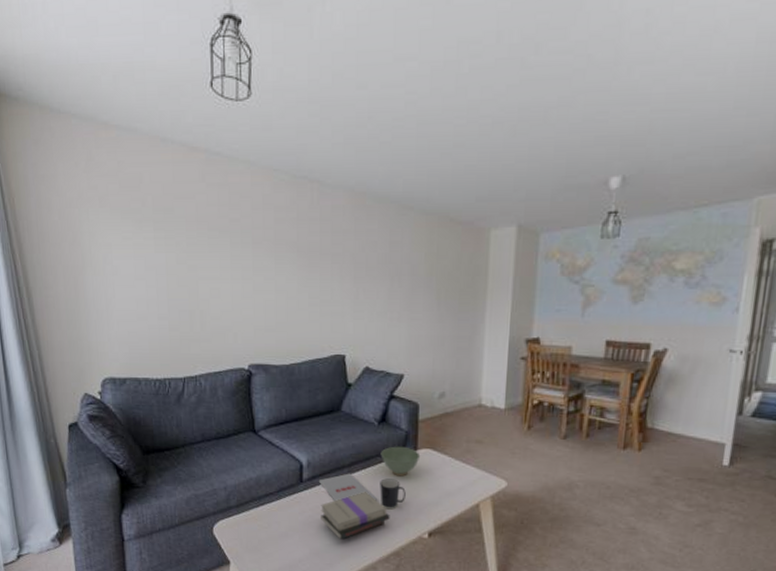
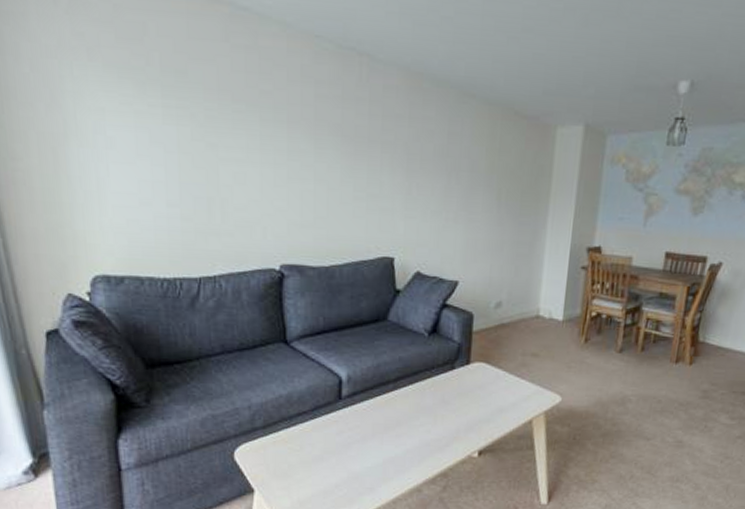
magazine: present [318,473,377,502] -> none [359,389,424,420]
books: present [321,492,390,540] -> none [361,409,438,461]
bowl: present [380,446,421,477] -> none [430,359,473,392]
mug: present [380,478,406,510] -> none [428,394,456,428]

